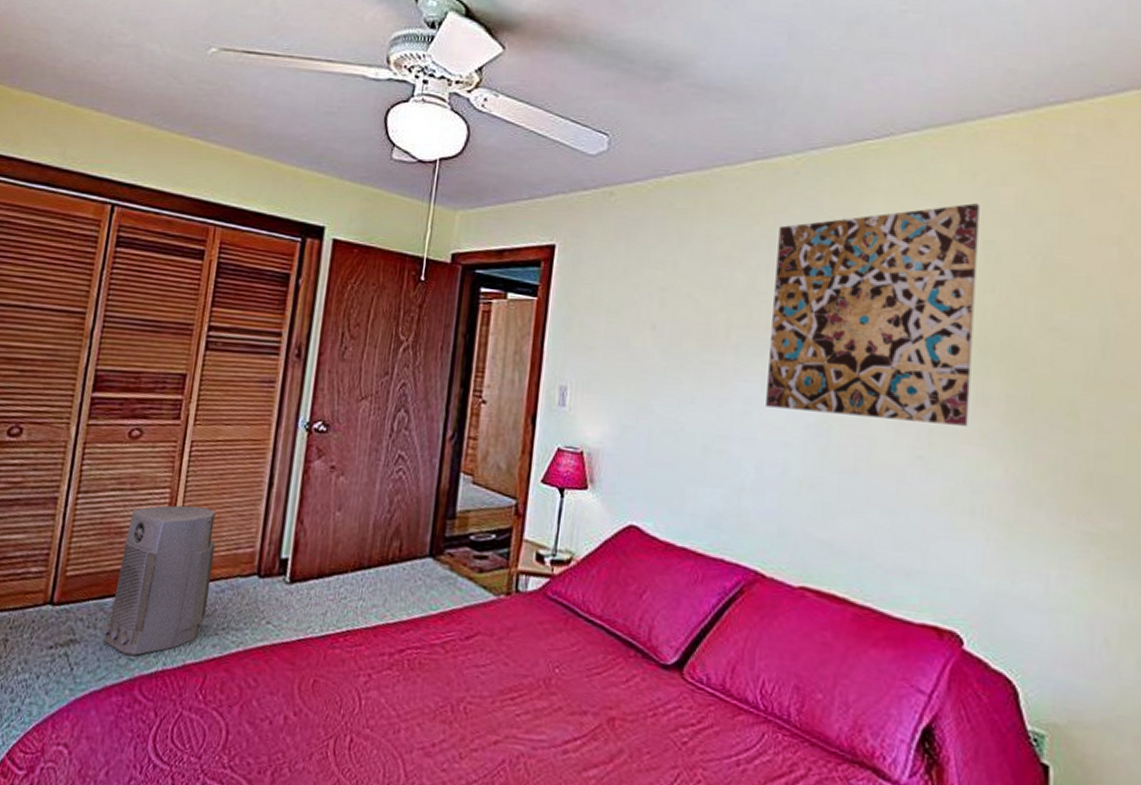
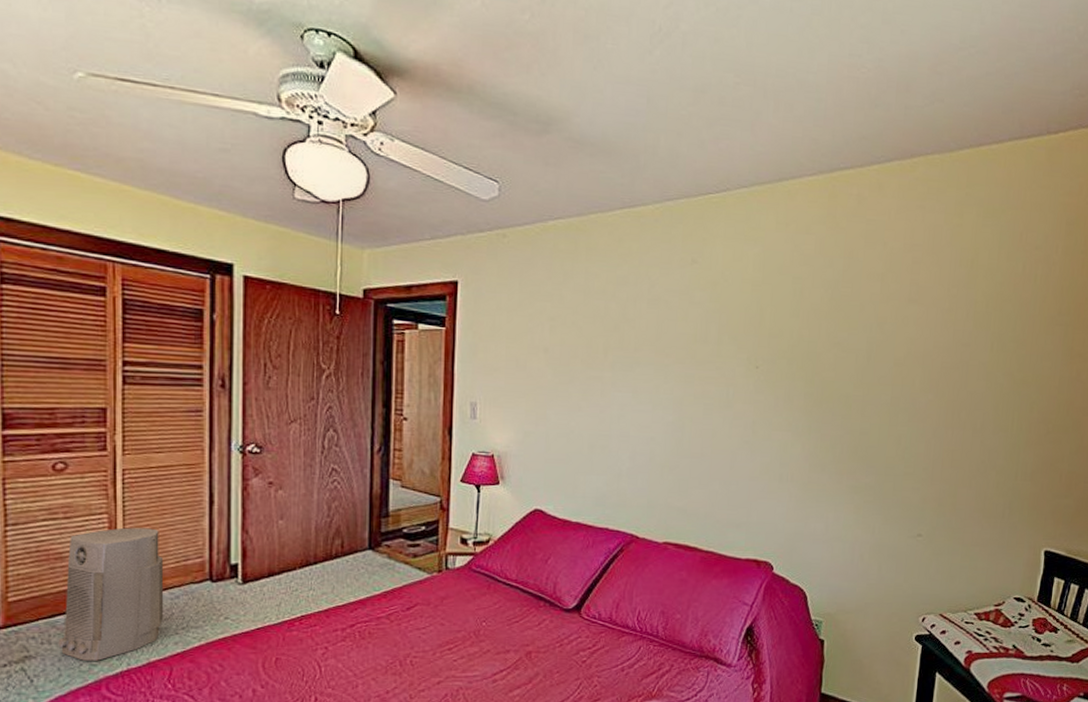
wall art: present [766,203,980,426] -> none [636,248,790,418]

